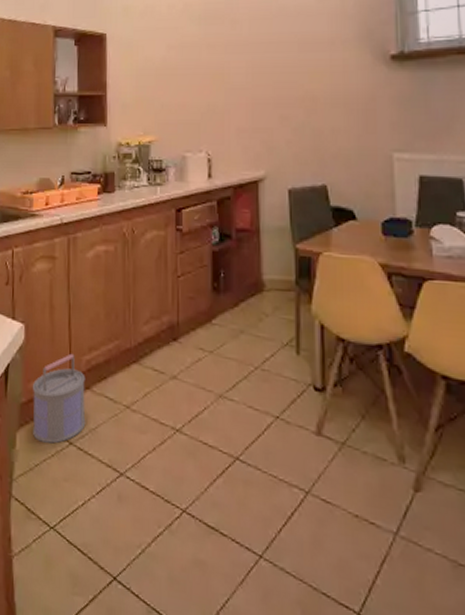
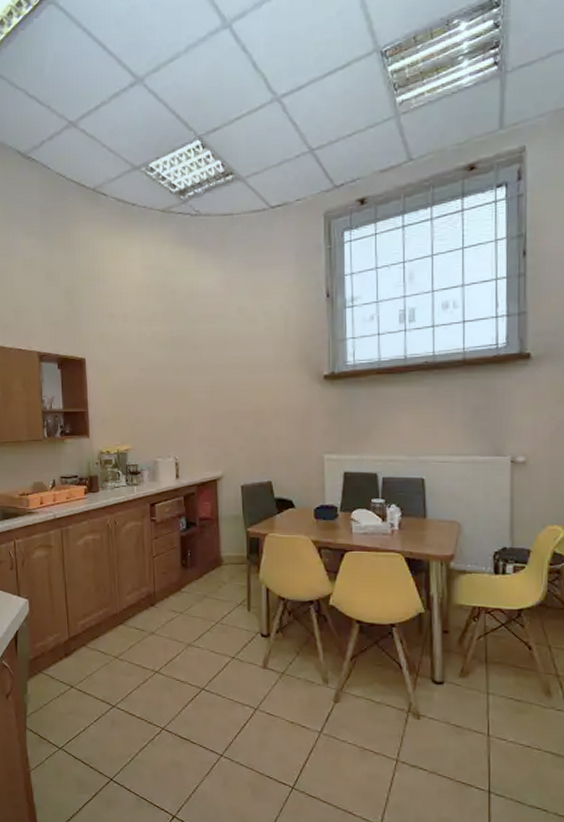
bucket: present [32,353,86,444] -> none [38,620,83,688]

